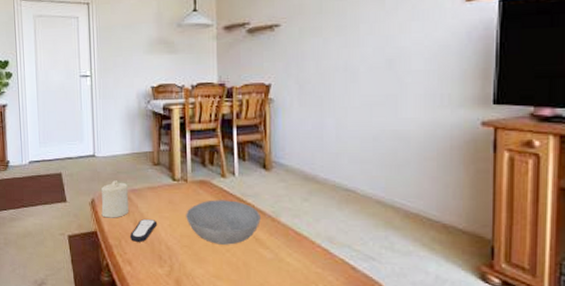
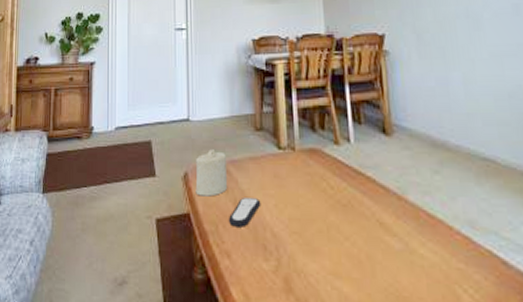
bowl: present [186,200,261,245] -> none [294,172,384,231]

